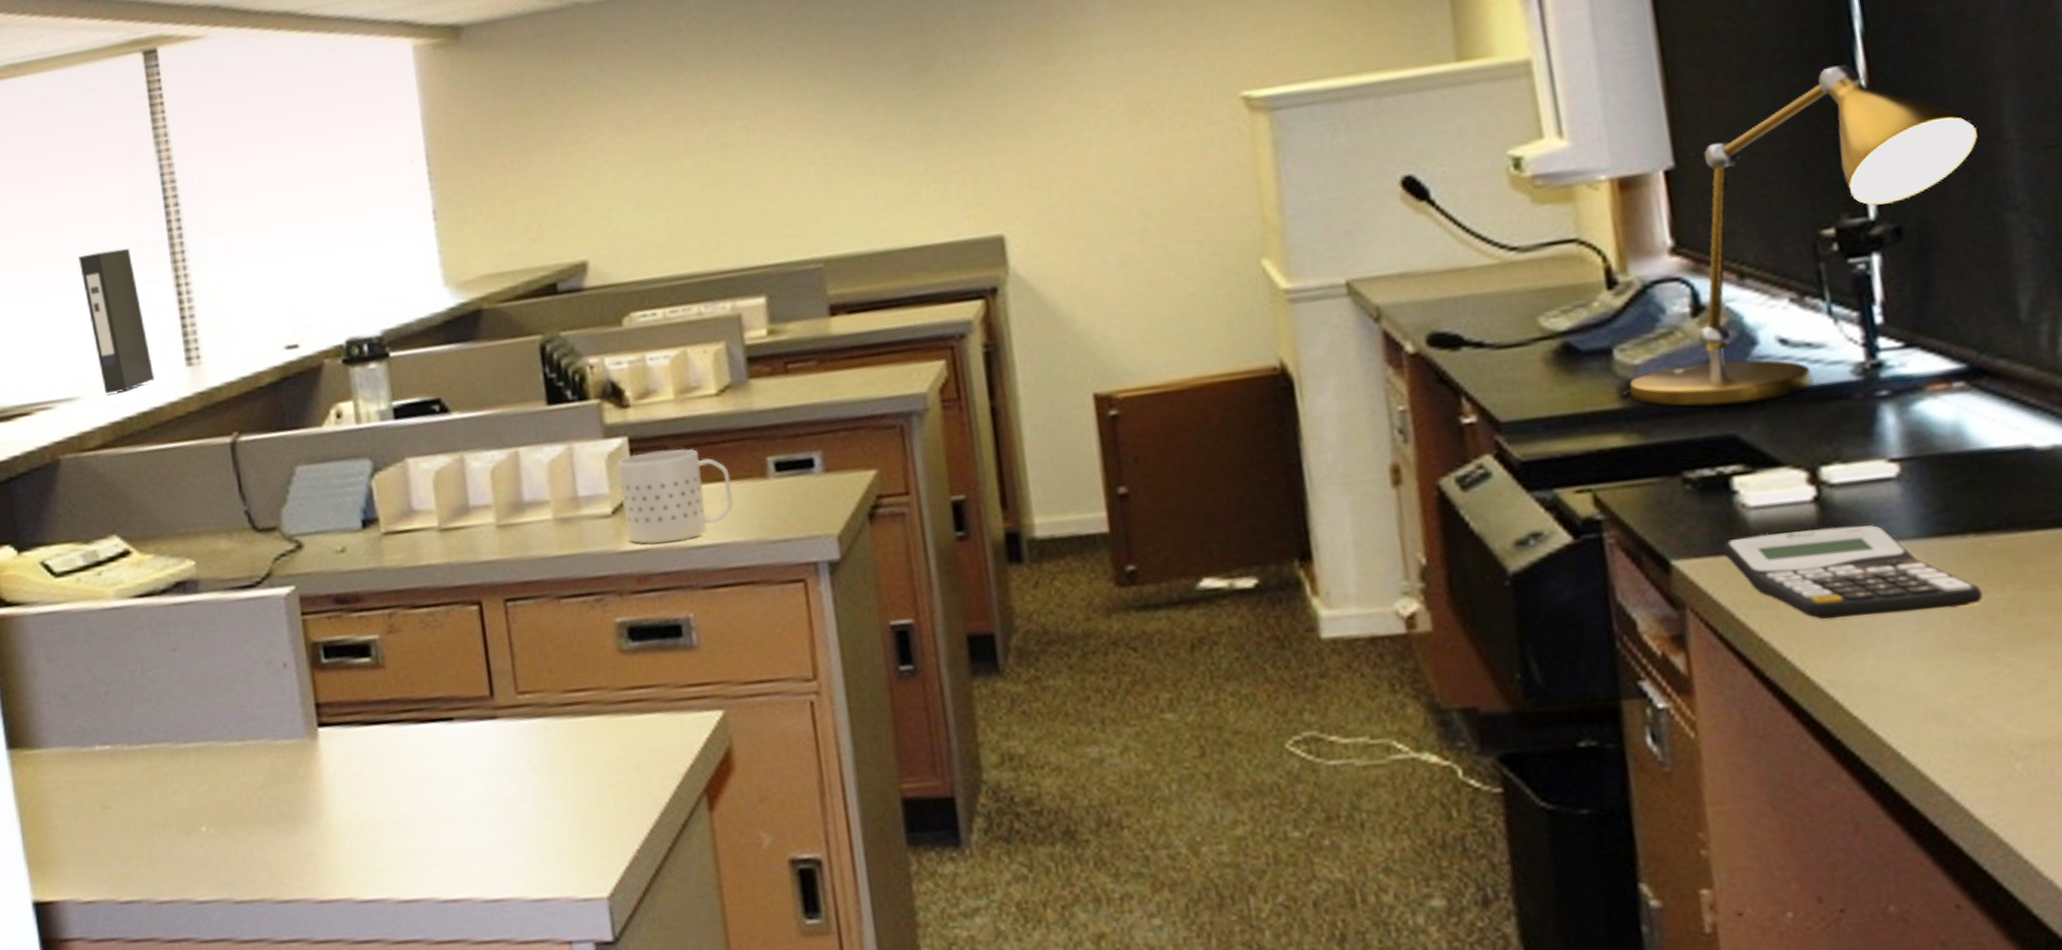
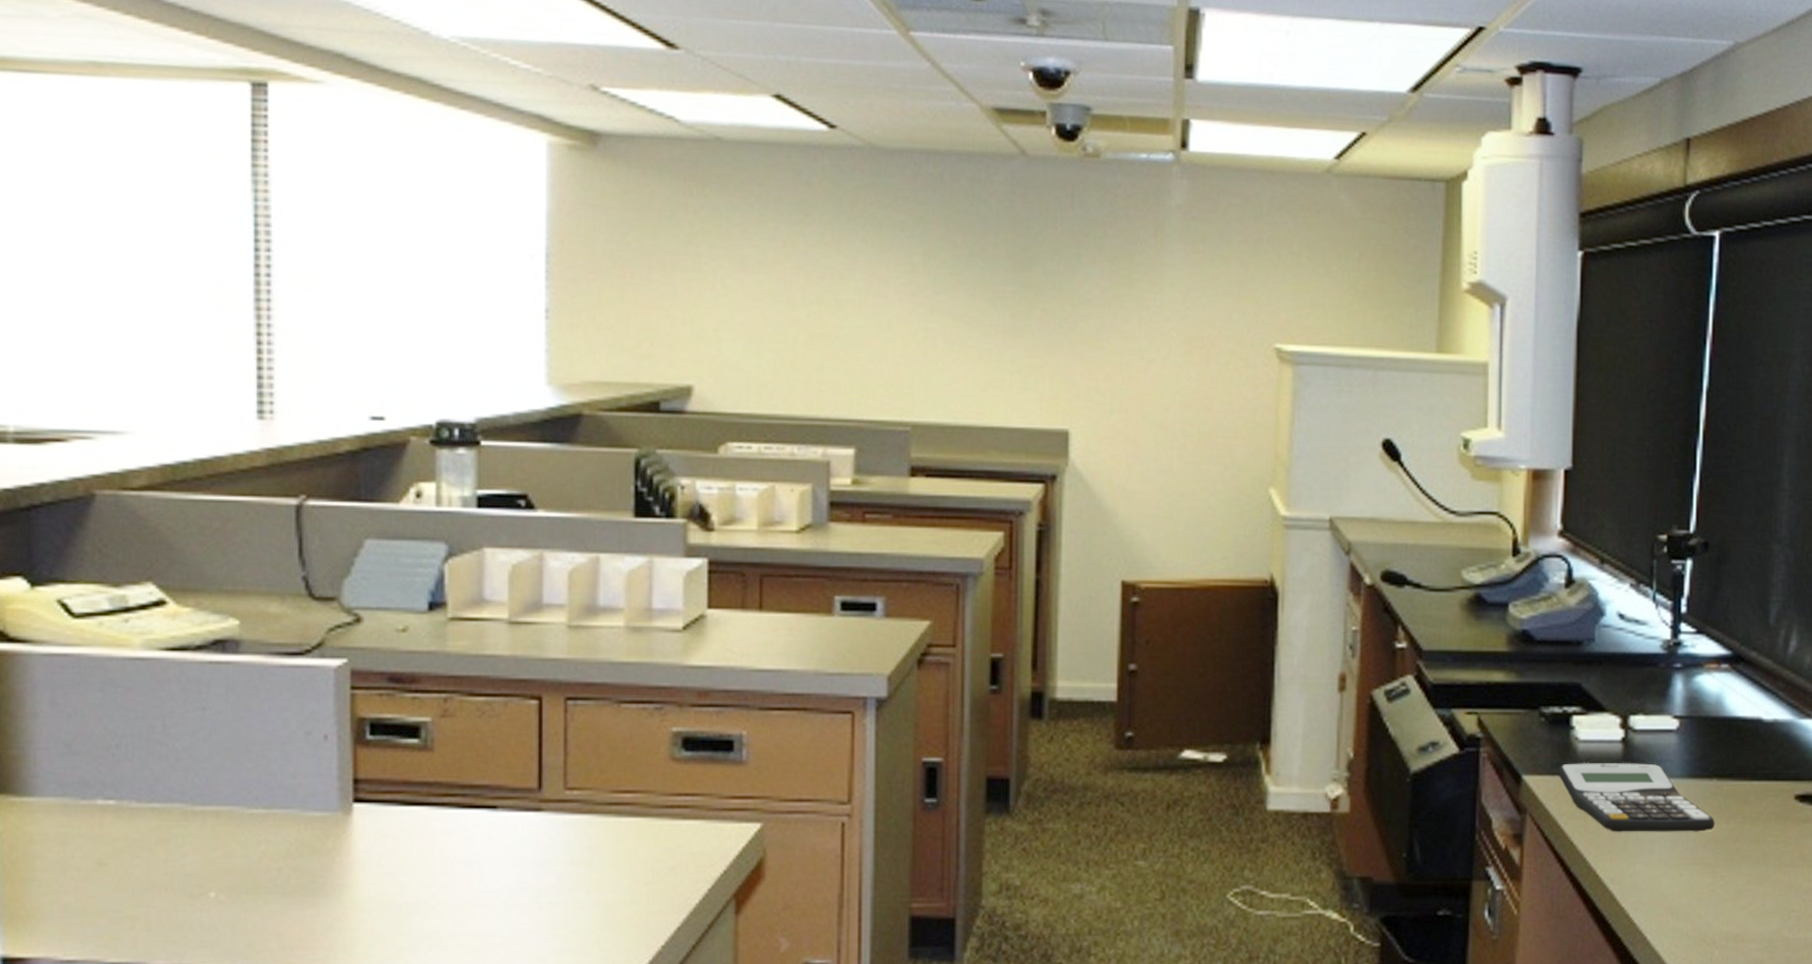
binder: present [79,248,154,394] -> none [146,282,218,434]
mug: present [617,448,734,544] -> none [693,576,799,663]
desk lamp: present [1621,64,1978,408] -> none [1509,411,1765,661]

